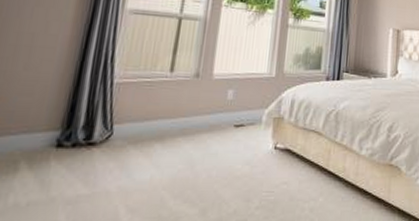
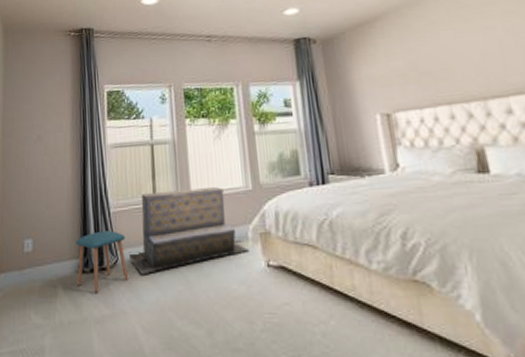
stool: none [50,102,127,170] -> present [76,230,129,293]
bench: none [127,67,260,152] -> present [129,186,249,275]

